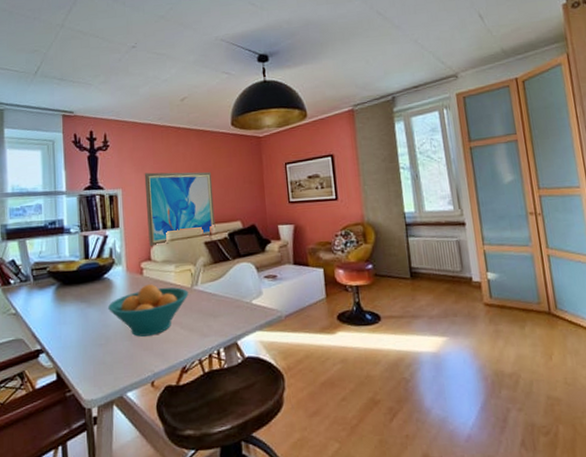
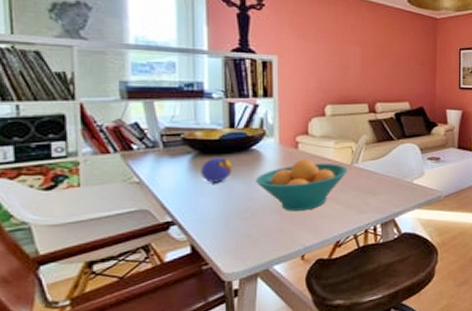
decorative ball: none [63,286,89,311] -> present [201,156,233,183]
wall art: present [144,171,216,247] -> none [305,41,382,120]

